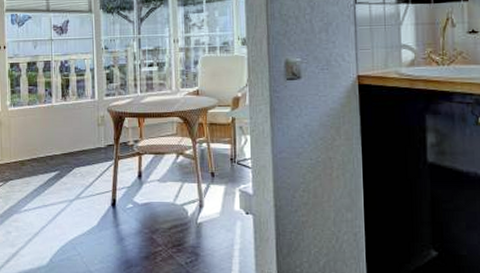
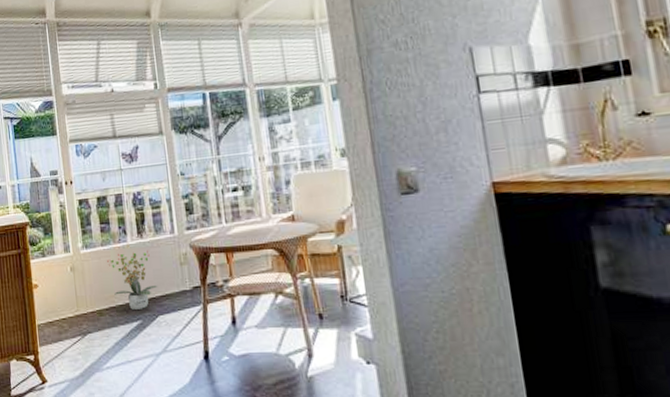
potted plant: none [32,111,77,162] -> present [107,250,158,310]

